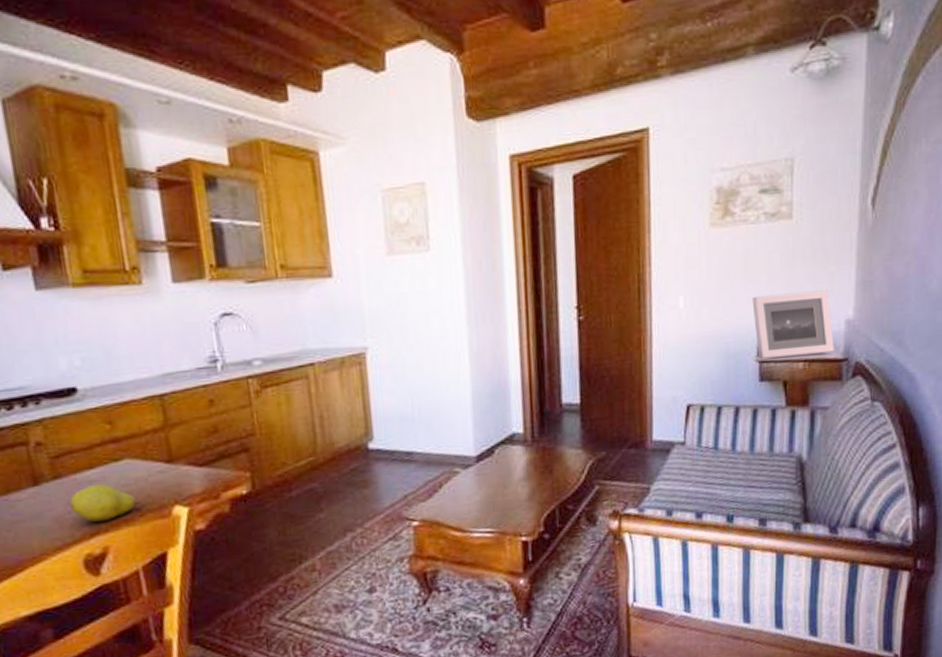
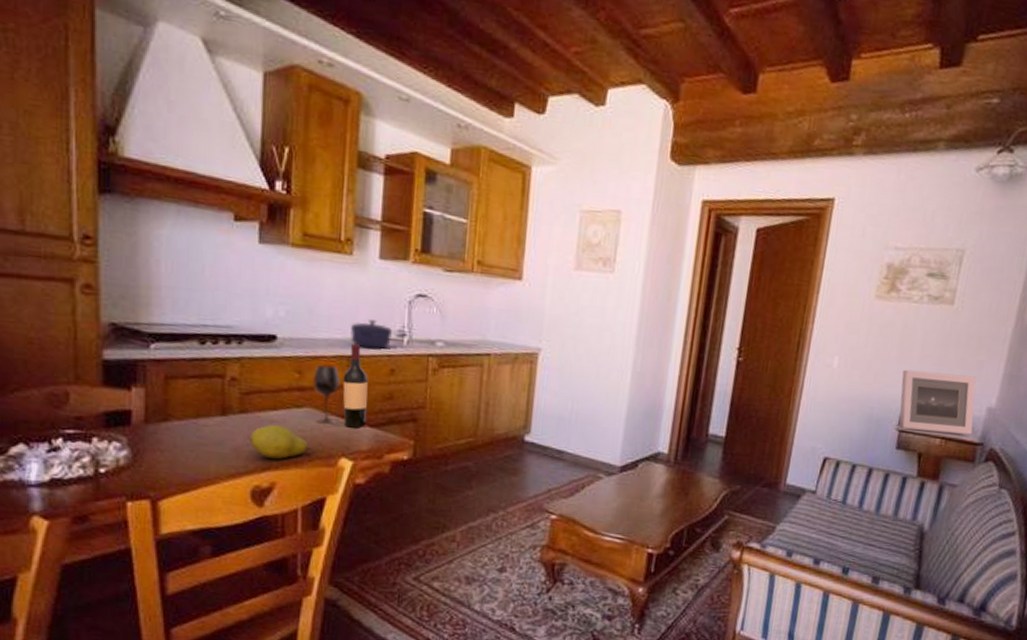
wine glass: none [126,408,163,475] -> present [313,364,340,425]
cooking pot: none [156,350,204,383] -> present [350,319,392,350]
wine bottle: none [159,380,195,473] -> present [342,344,368,429]

